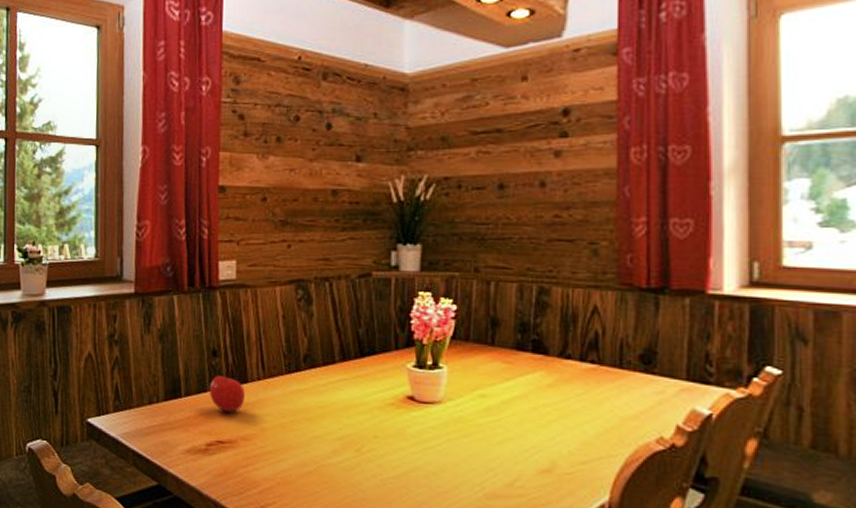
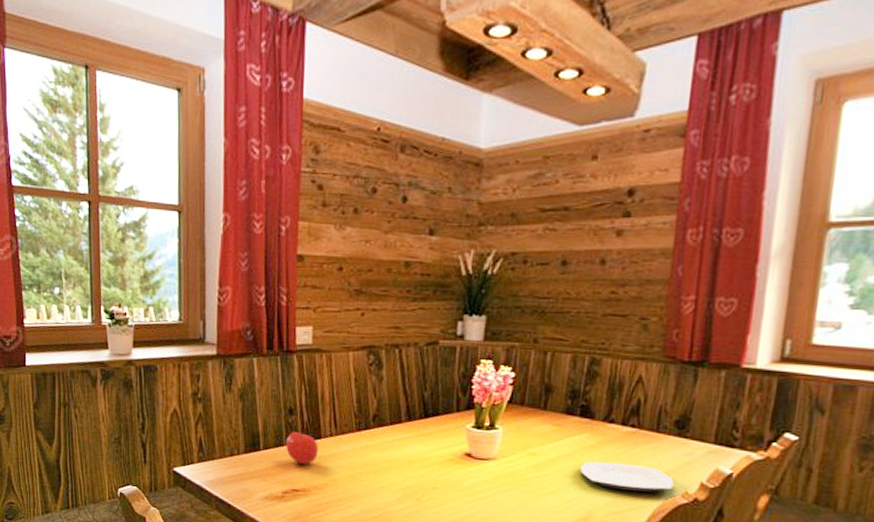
plate: none [537,403,646,438] -> present [580,461,674,492]

